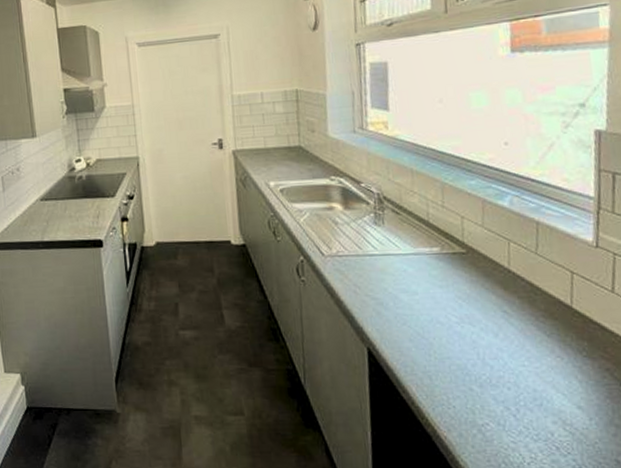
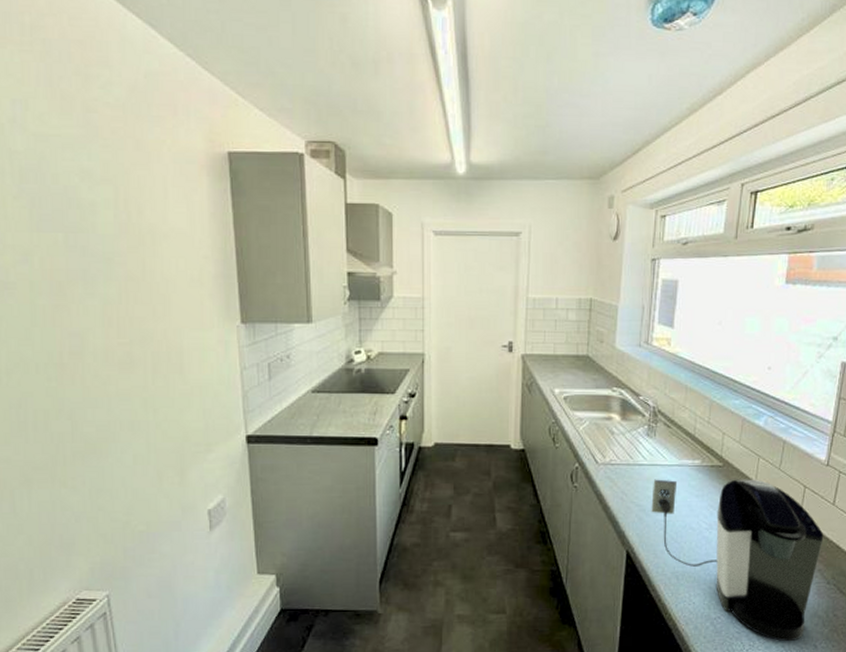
coffee maker: none [388,266,607,455] -> present [651,479,824,642]

